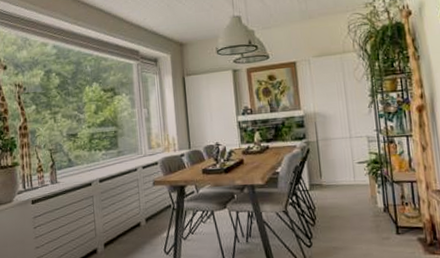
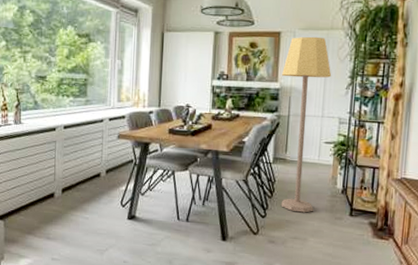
lamp: none [303,61,359,237] -> present [281,36,332,213]

